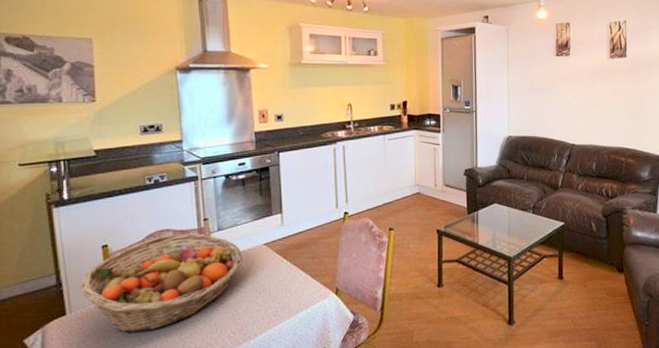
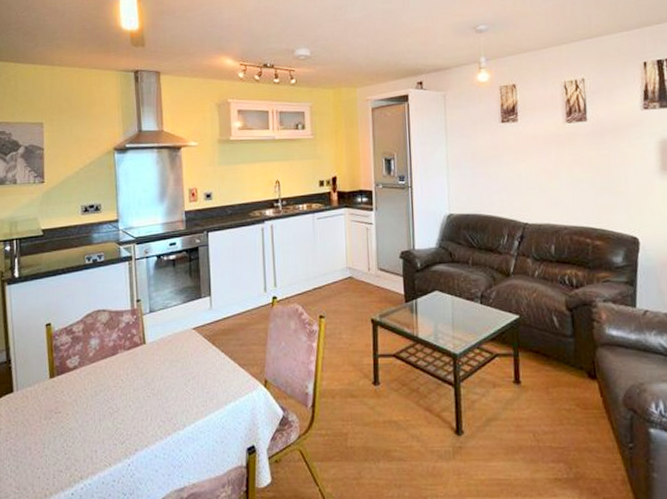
fruit basket: present [80,233,242,333] -> none [26,314,172,415]

